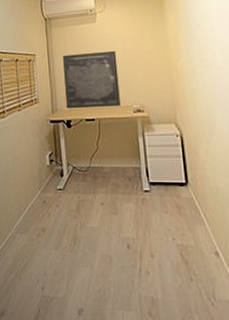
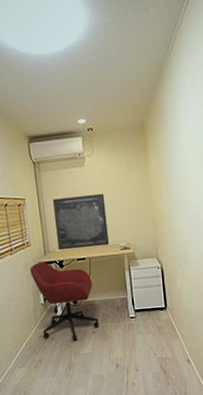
office chair: none [37,120,108,211] -> present [30,261,99,341]

